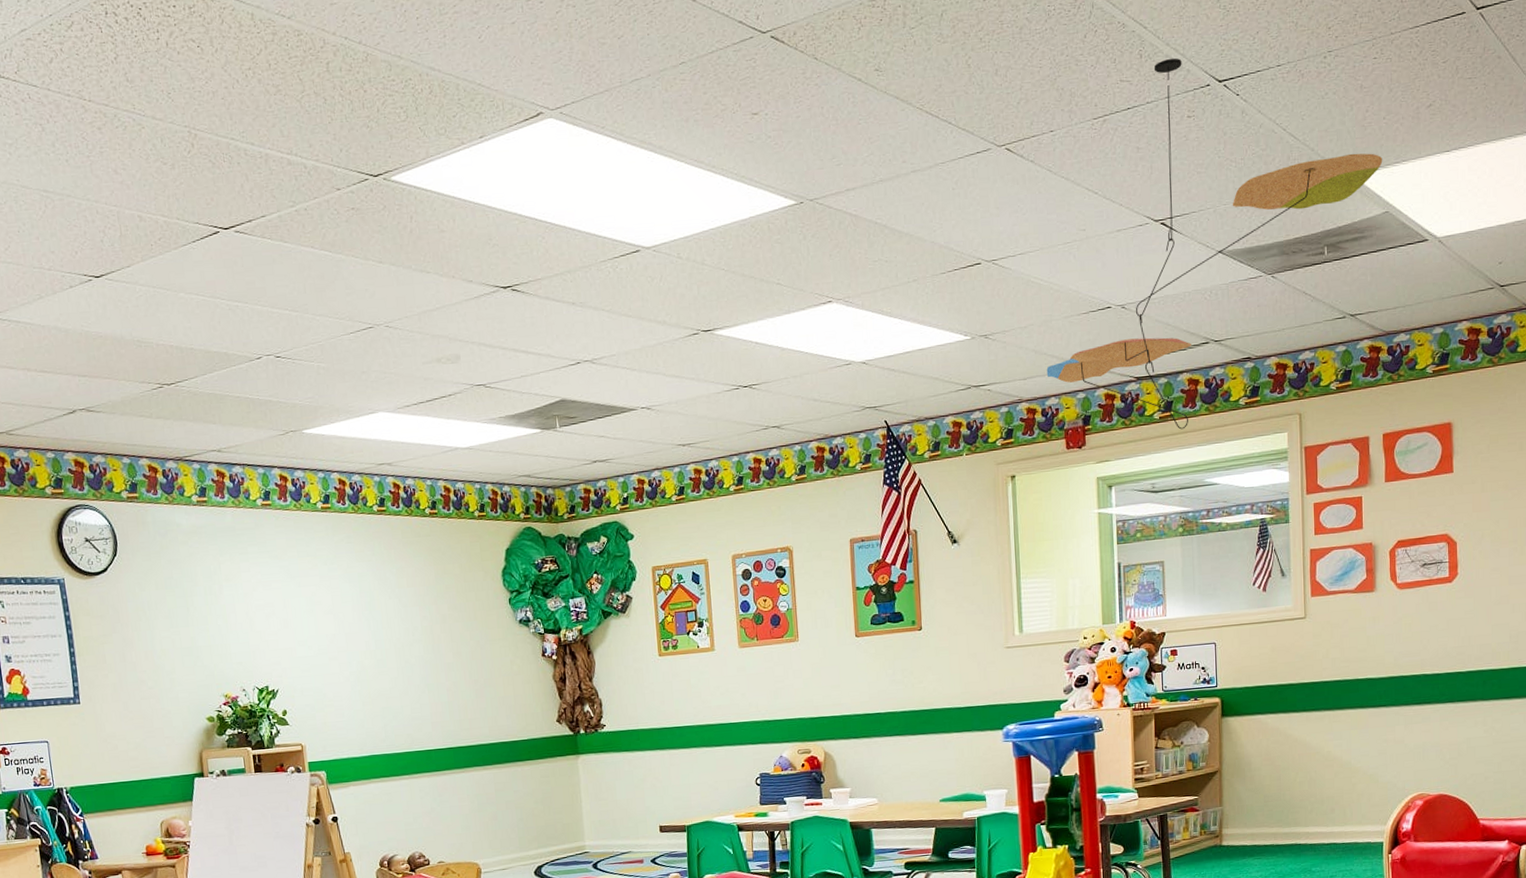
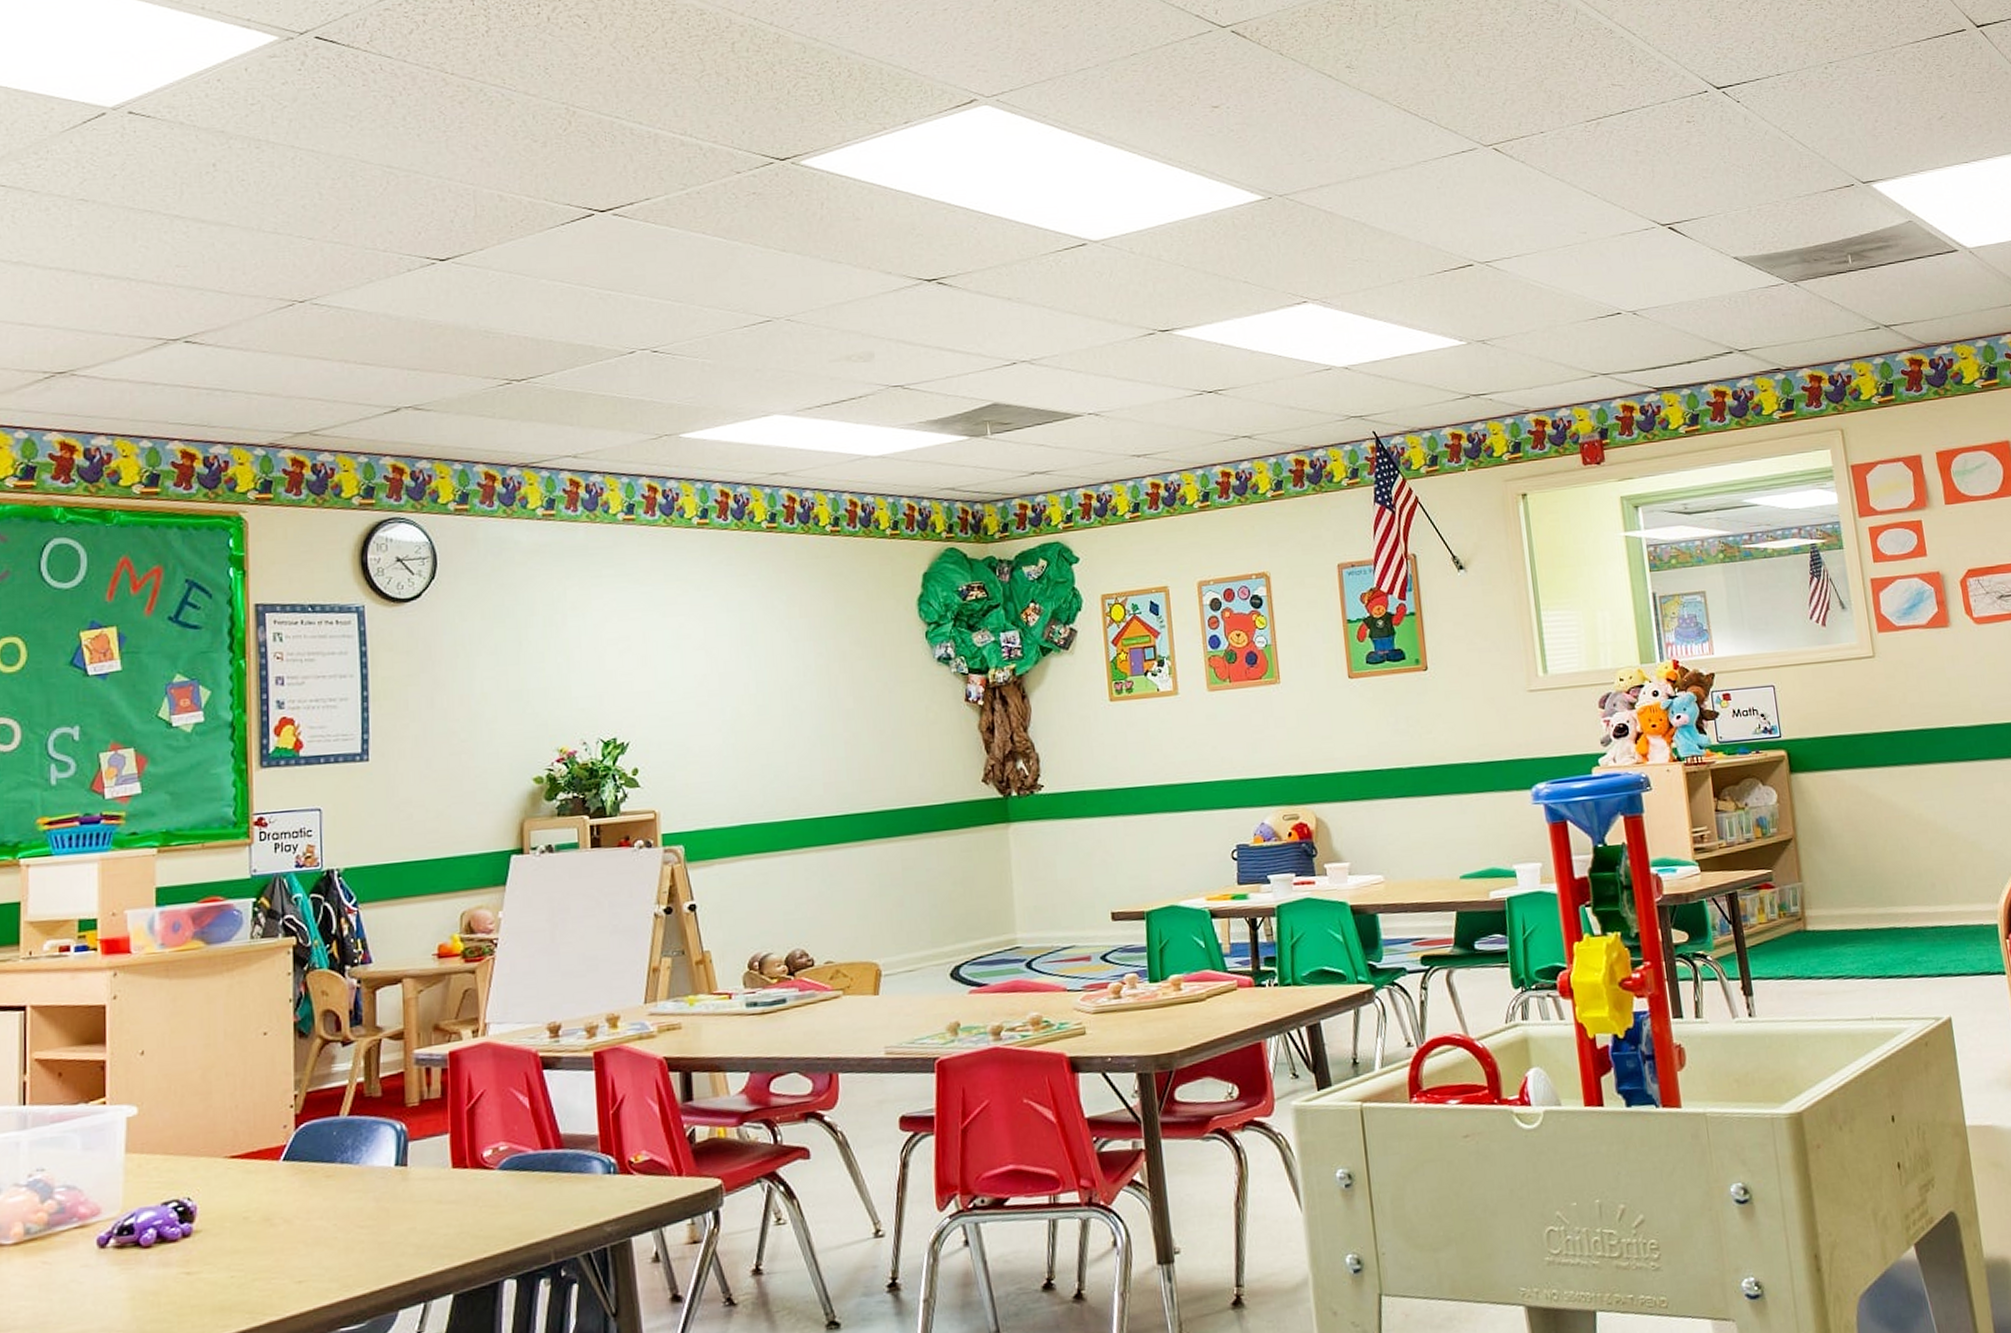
ceiling mobile: present [1046,58,1383,430] -> none [1554,64,1900,445]

